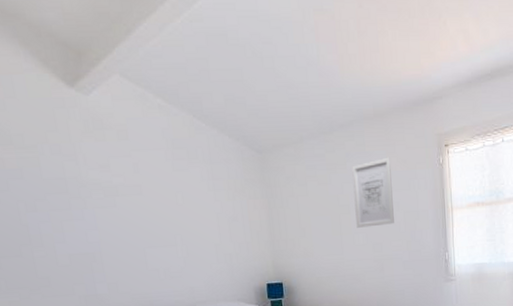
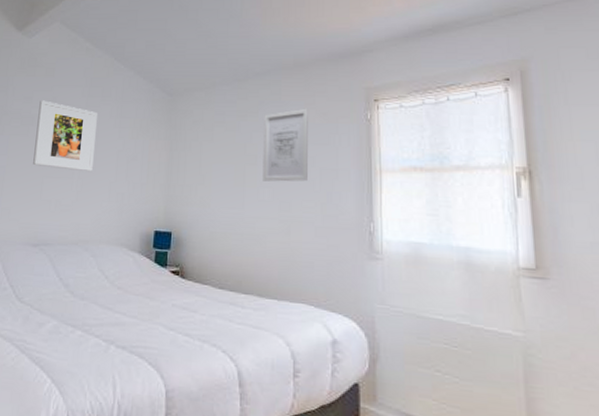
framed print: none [119,167,195,238] -> present [33,100,97,172]

